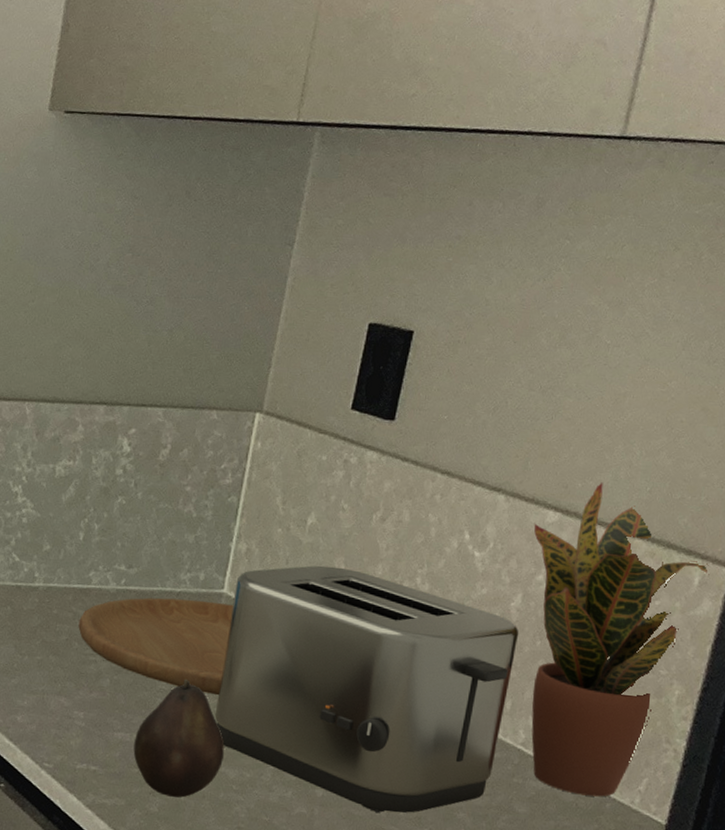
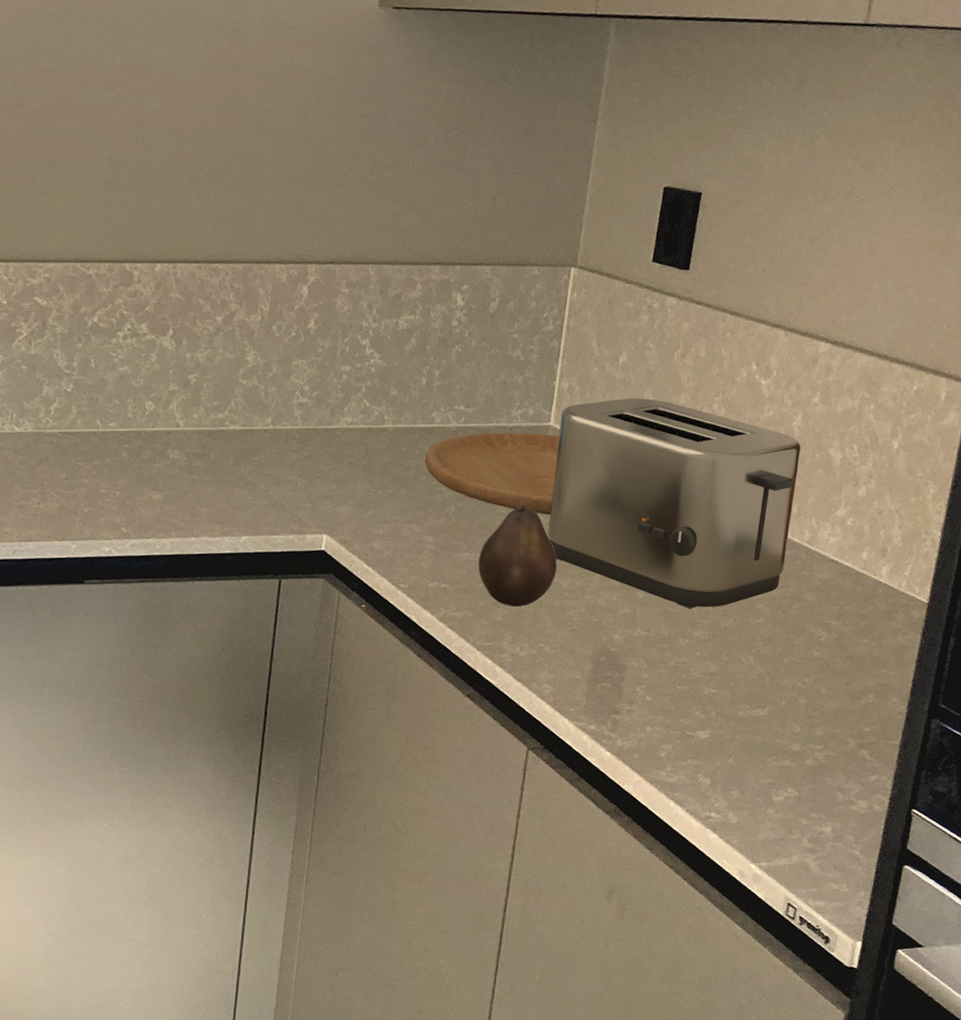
potted plant: present [531,482,710,797] -> none [809,316,953,583]

